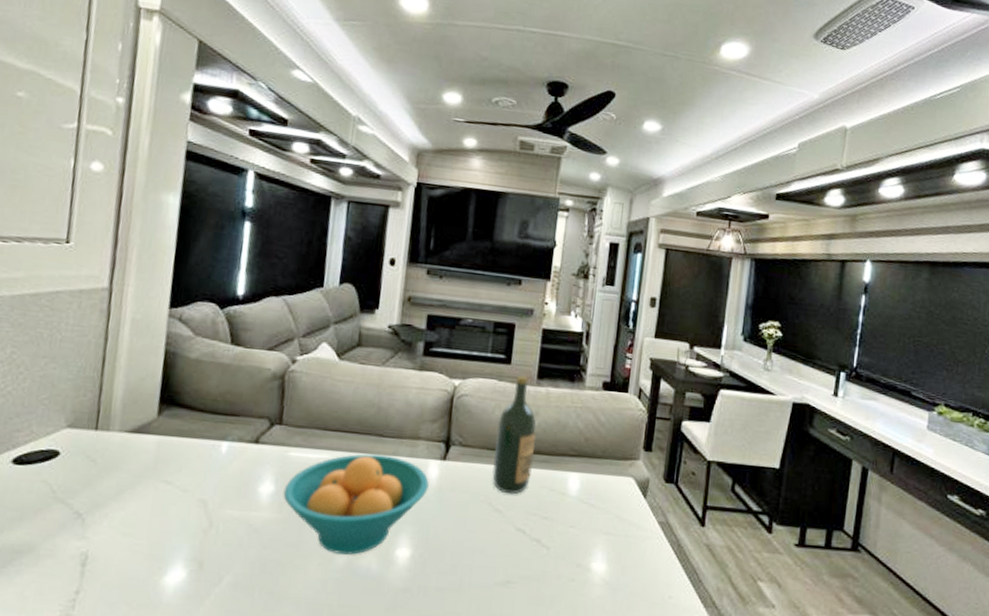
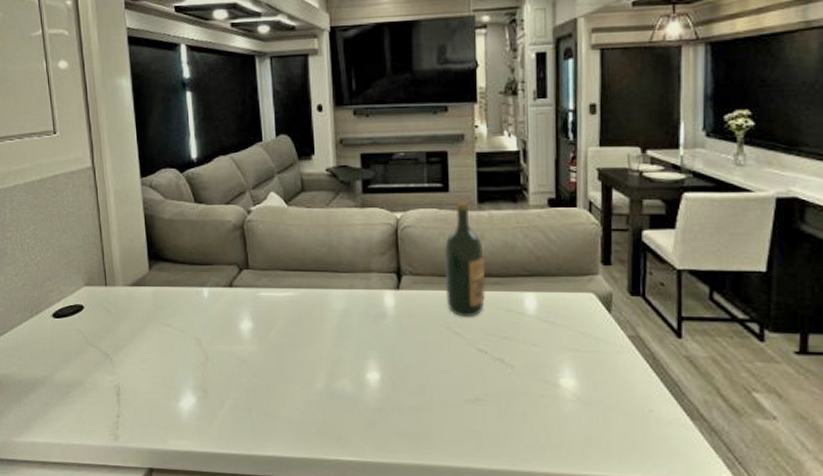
fruit bowl: present [283,454,429,555] -> none [260,289,387,379]

